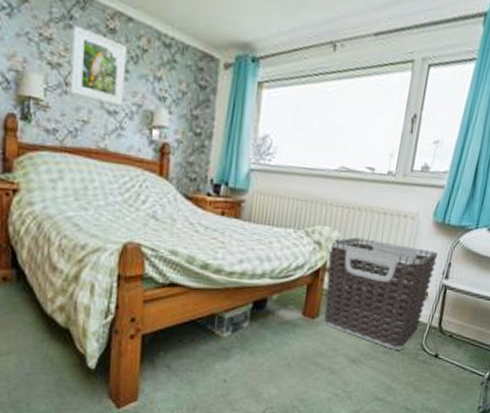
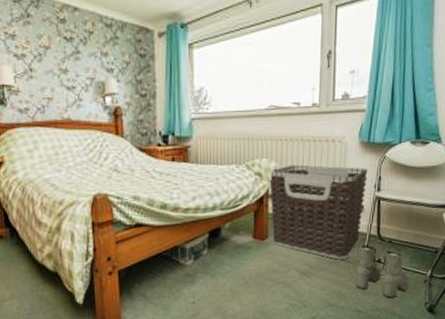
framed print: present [71,26,128,107] -> none [31,22,79,82]
boots: none [408,336,465,398] -> present [355,245,408,298]

